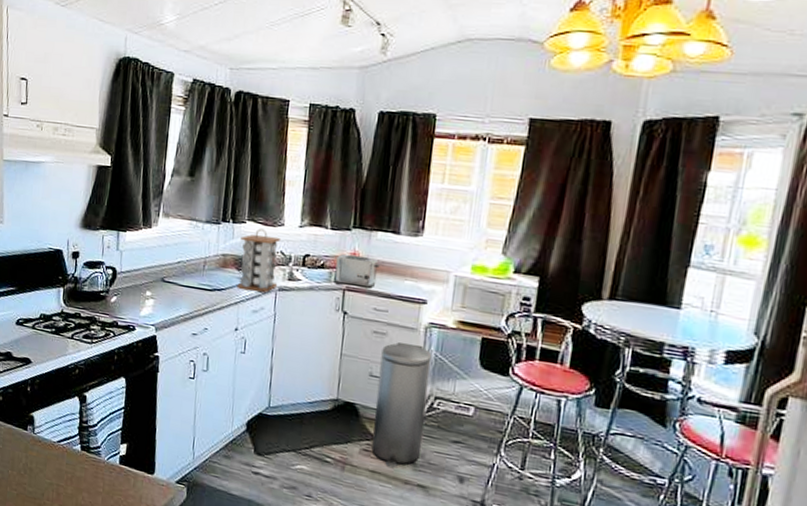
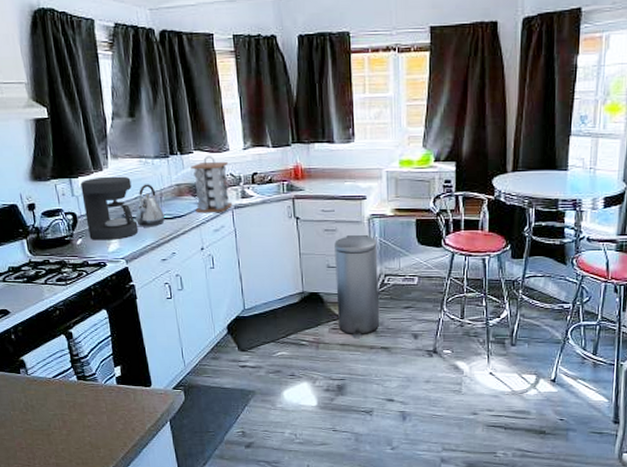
coffee maker: none [124,234,178,304] -> present [80,176,139,240]
kettle: none [173,248,205,297] -> present [135,184,166,227]
toaster: present [334,253,380,289] -> none [282,166,321,195]

